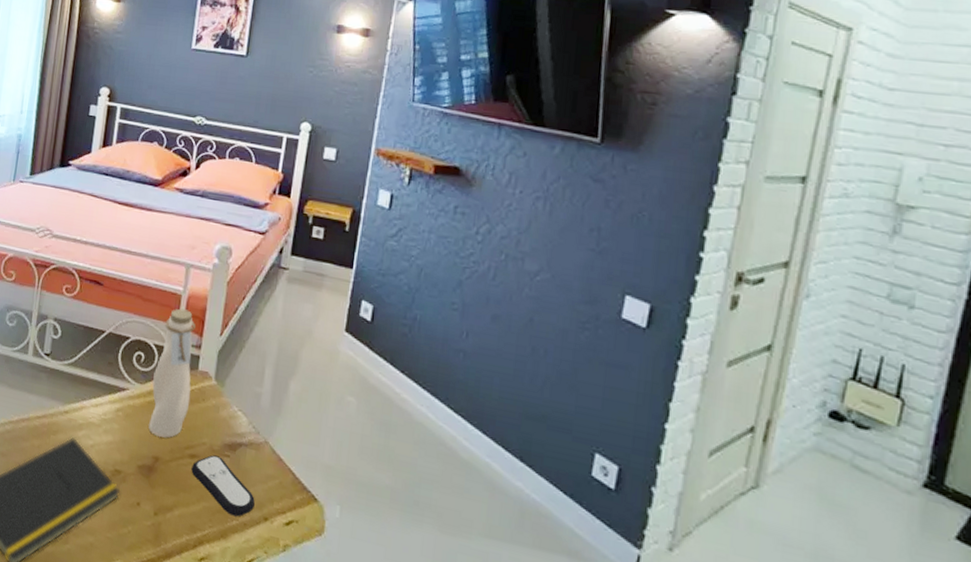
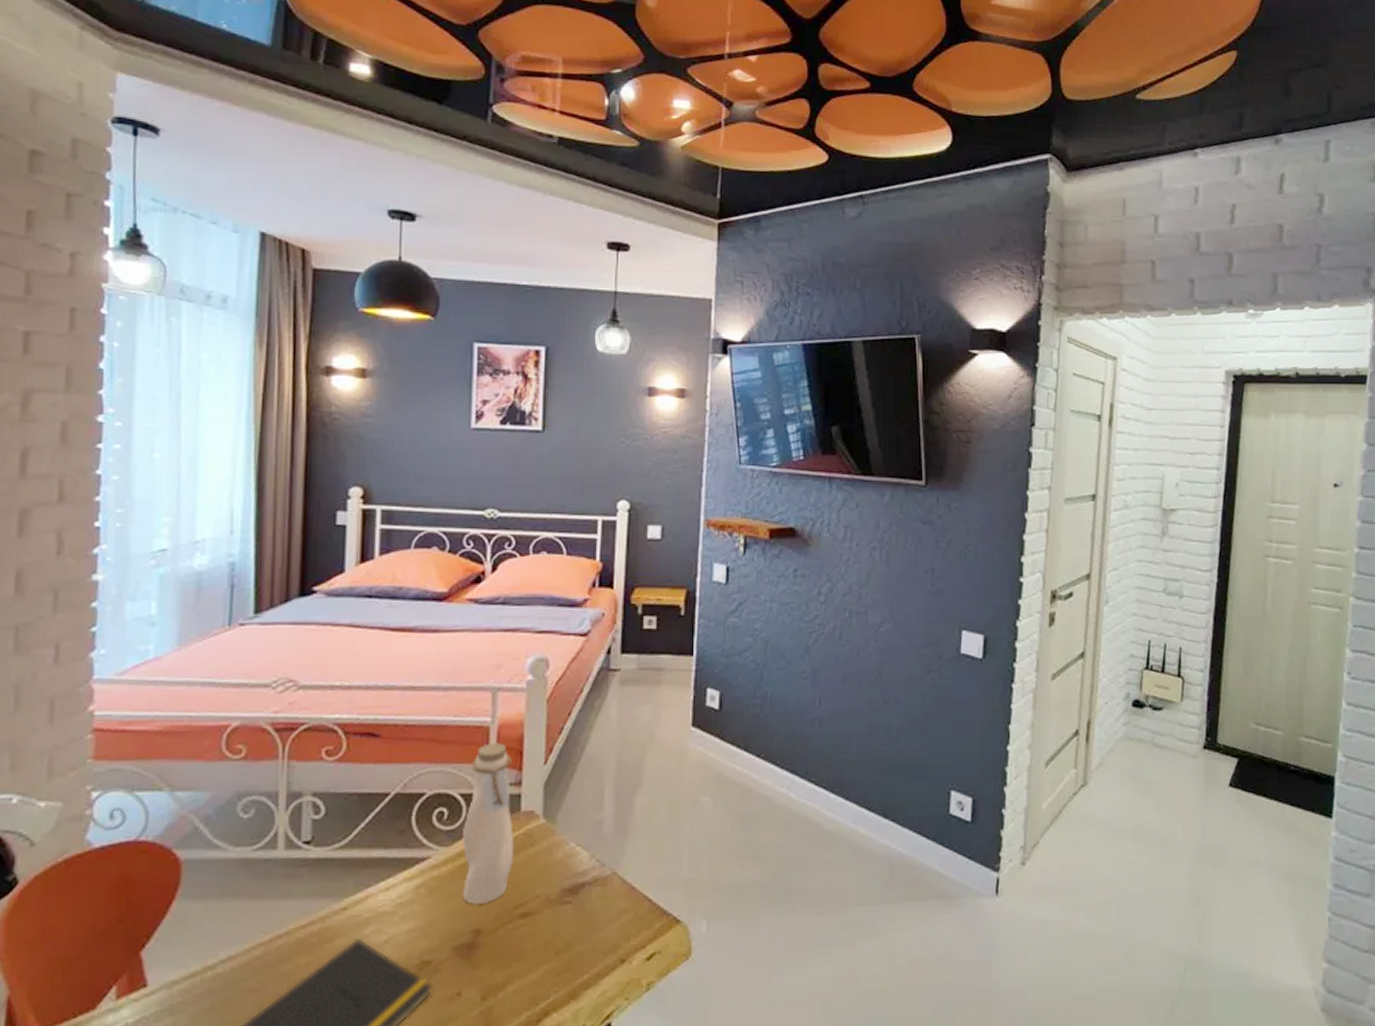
remote control: present [191,454,255,517] -> none [524,906,607,970]

